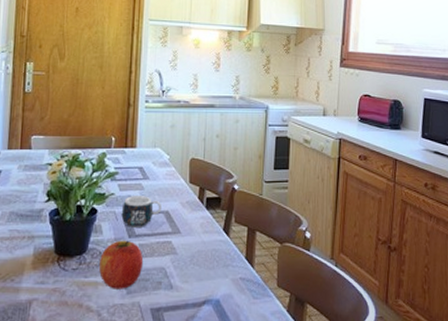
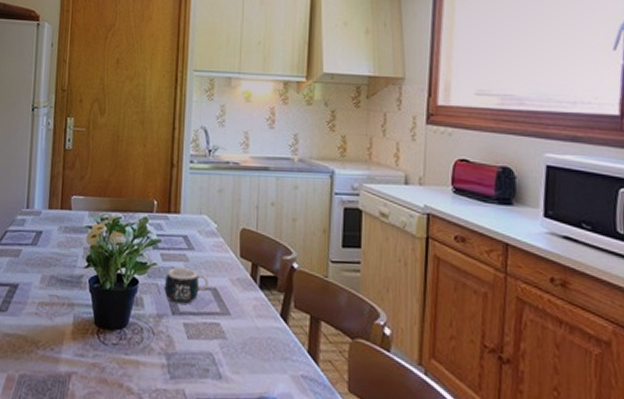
apple: present [98,240,144,289] -> none [140,316,189,373]

